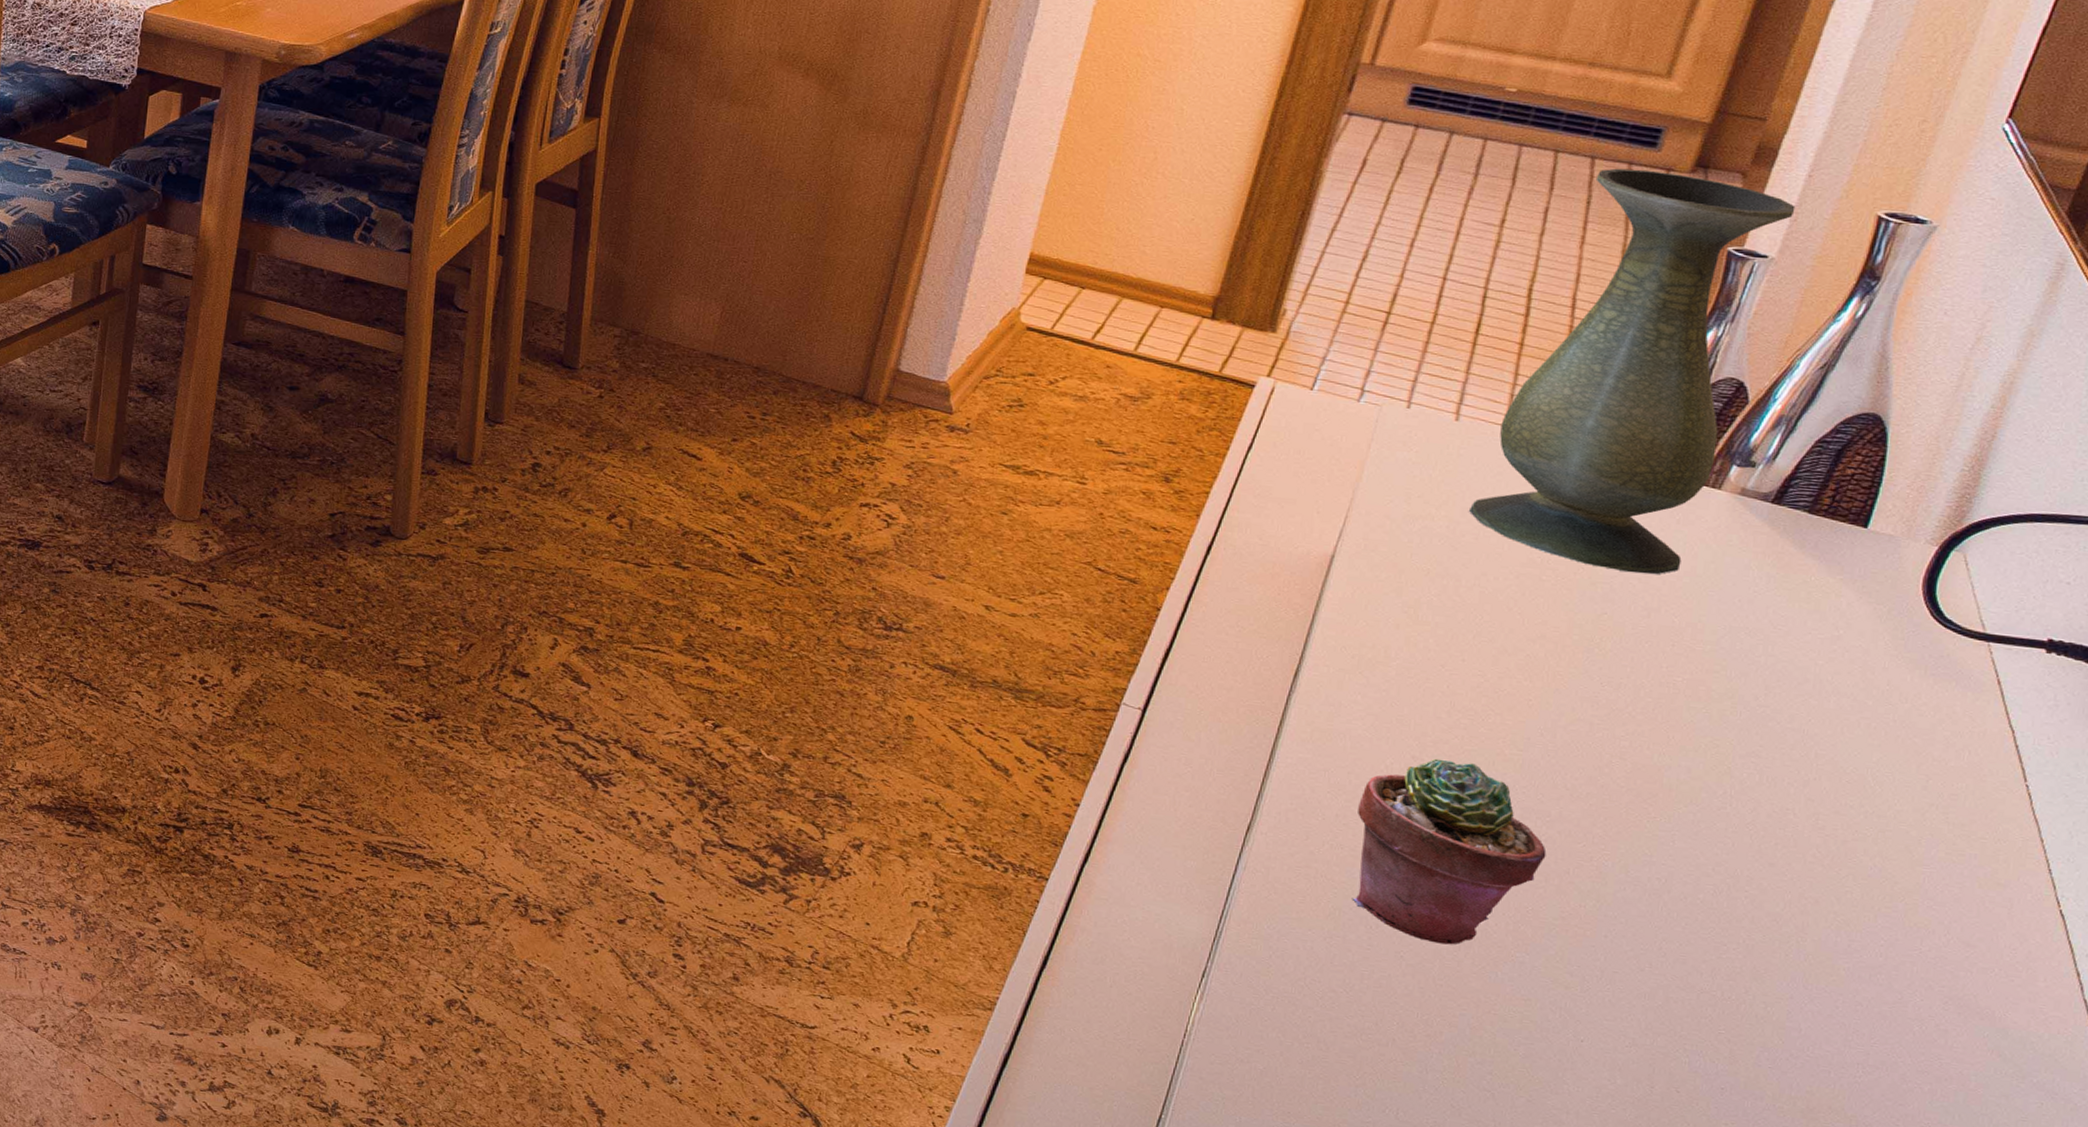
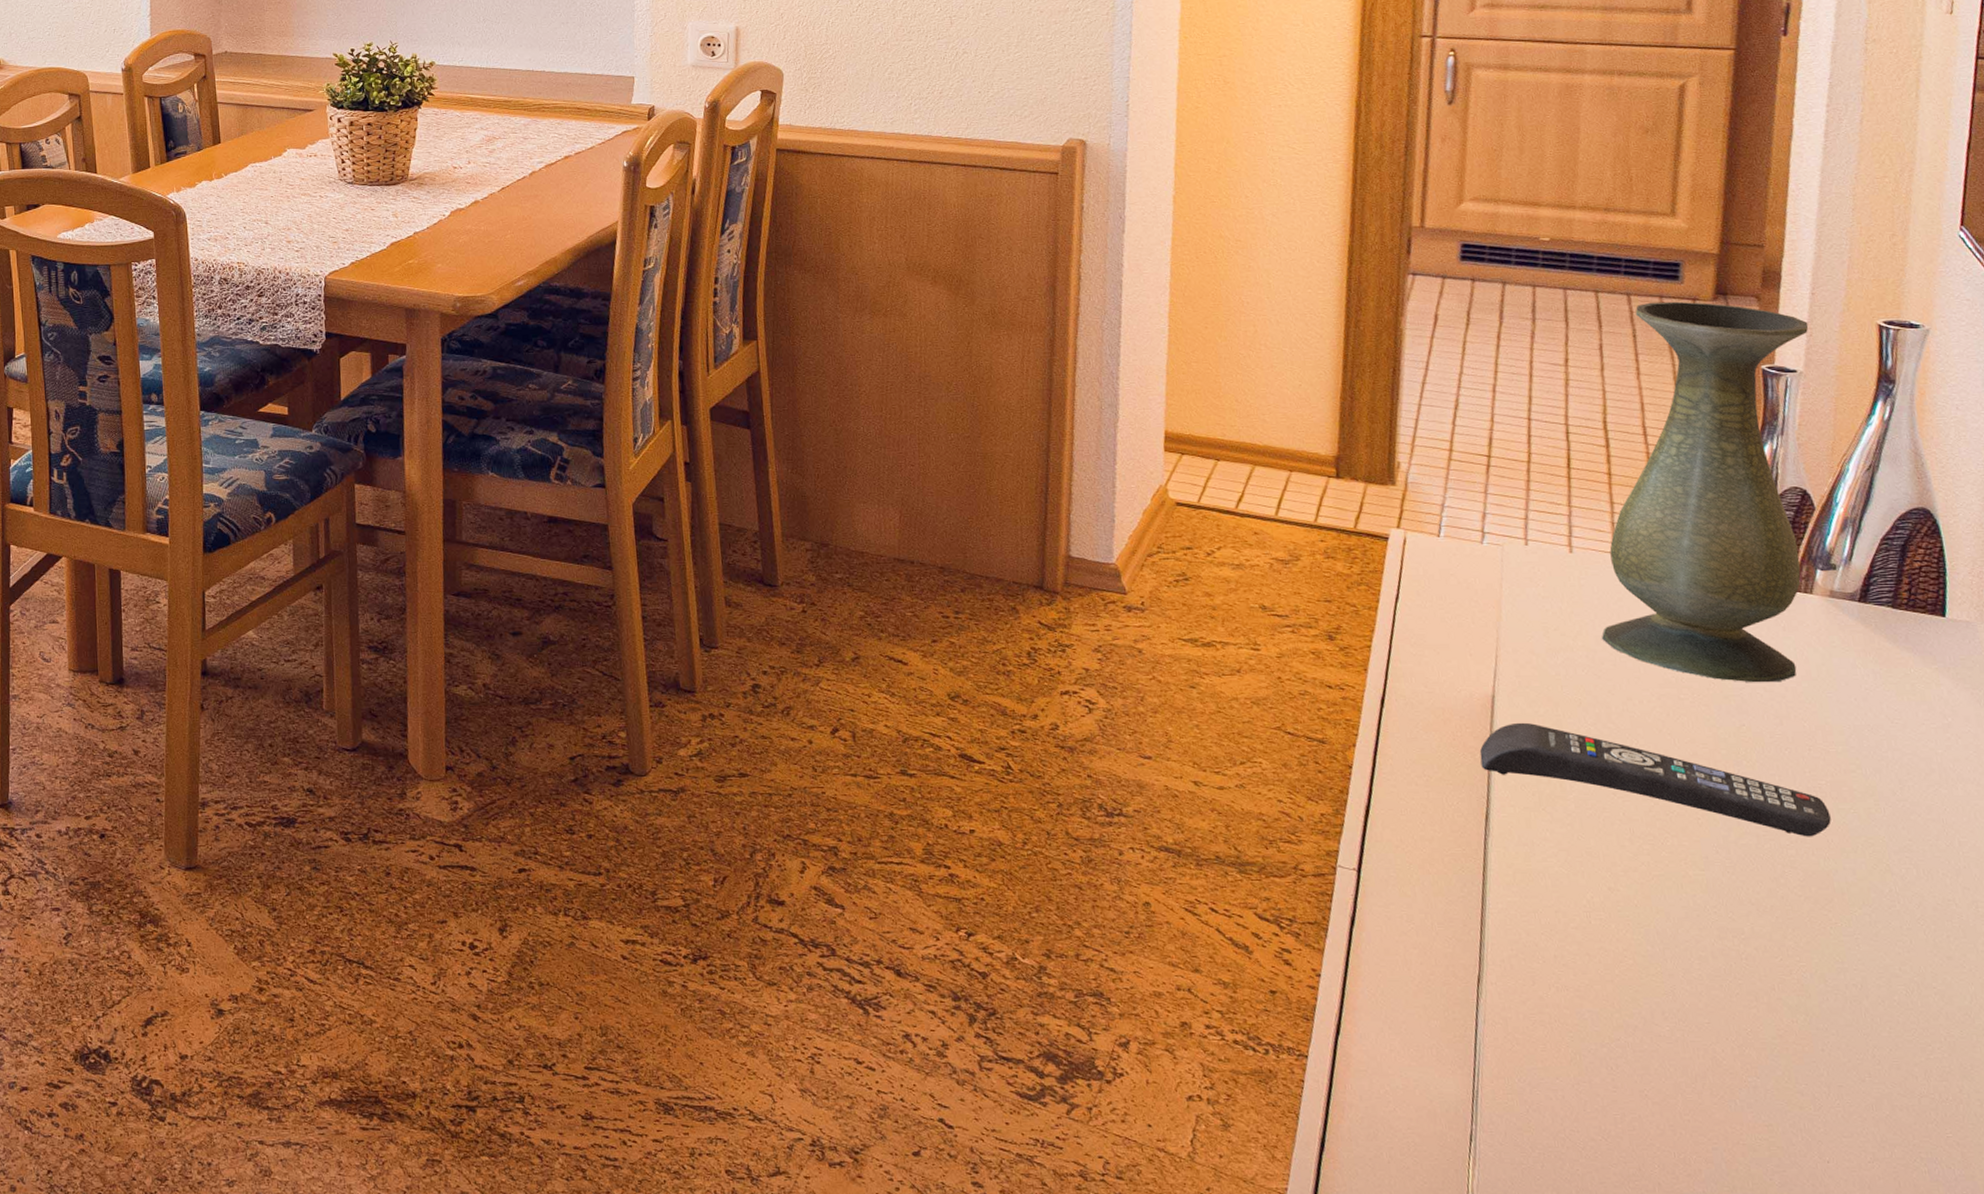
remote control: none [1302,584,1679,732] -> present [1479,722,1832,837]
potted succulent: present [1351,758,1547,945] -> none [1572,887,1751,1077]

